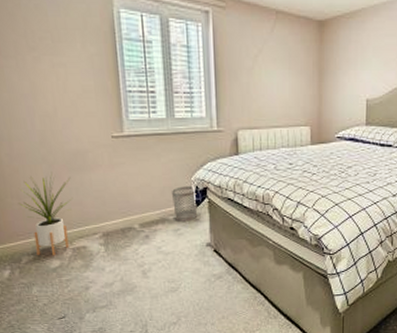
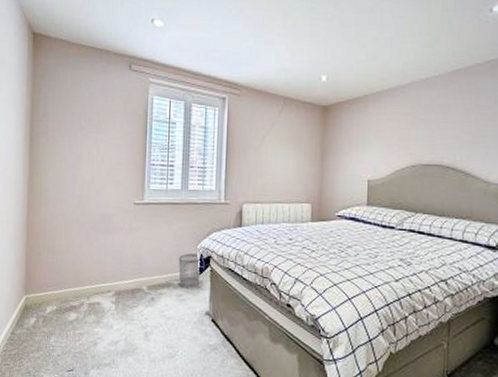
house plant: present [19,172,72,256] -> none [53,231,96,309]

